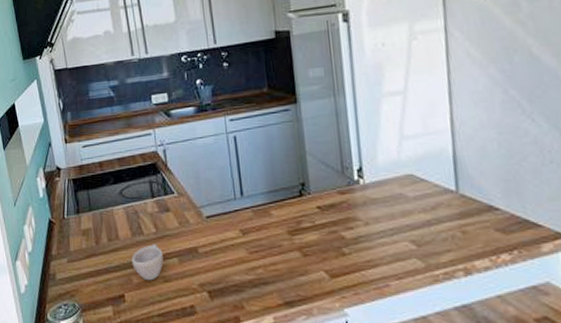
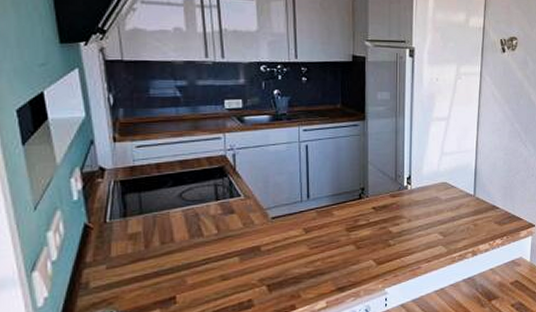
cup: present [132,244,163,281] -> none [187,245,223,281]

